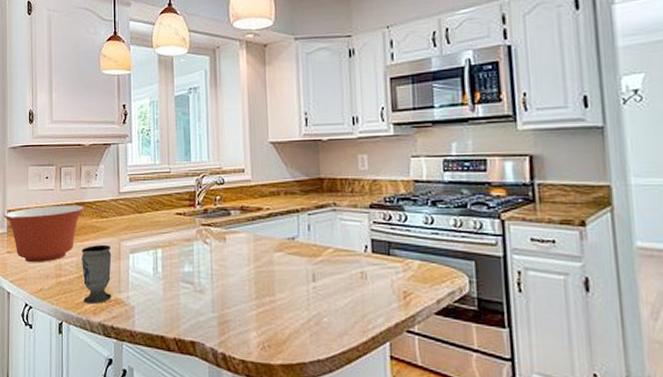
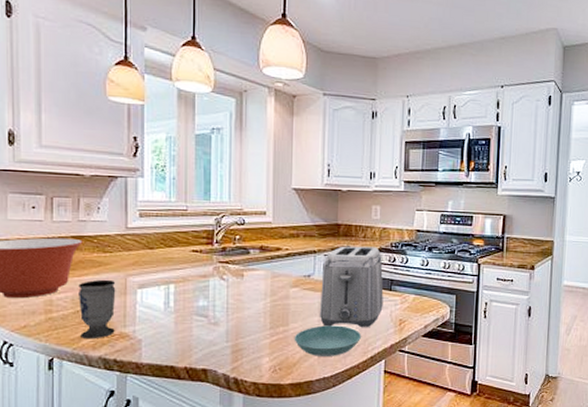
saucer: none [281,296,358,334] -> present [294,325,361,356]
toaster: none [307,202,381,300] -> present [320,246,384,327]

